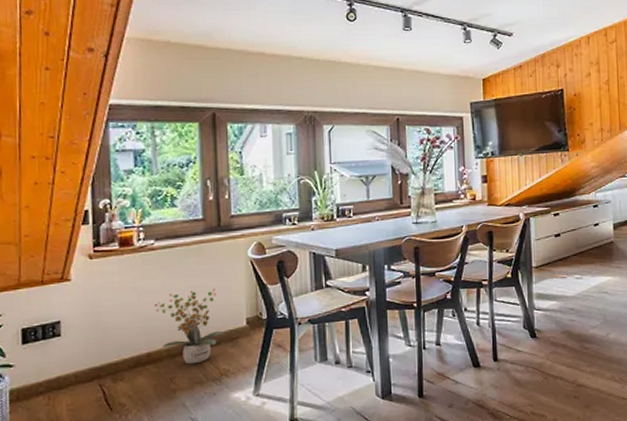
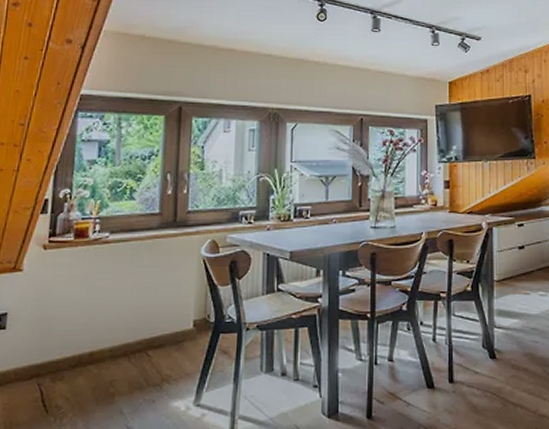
potted plant: present [154,288,224,365] -> none [102,286,170,367]

